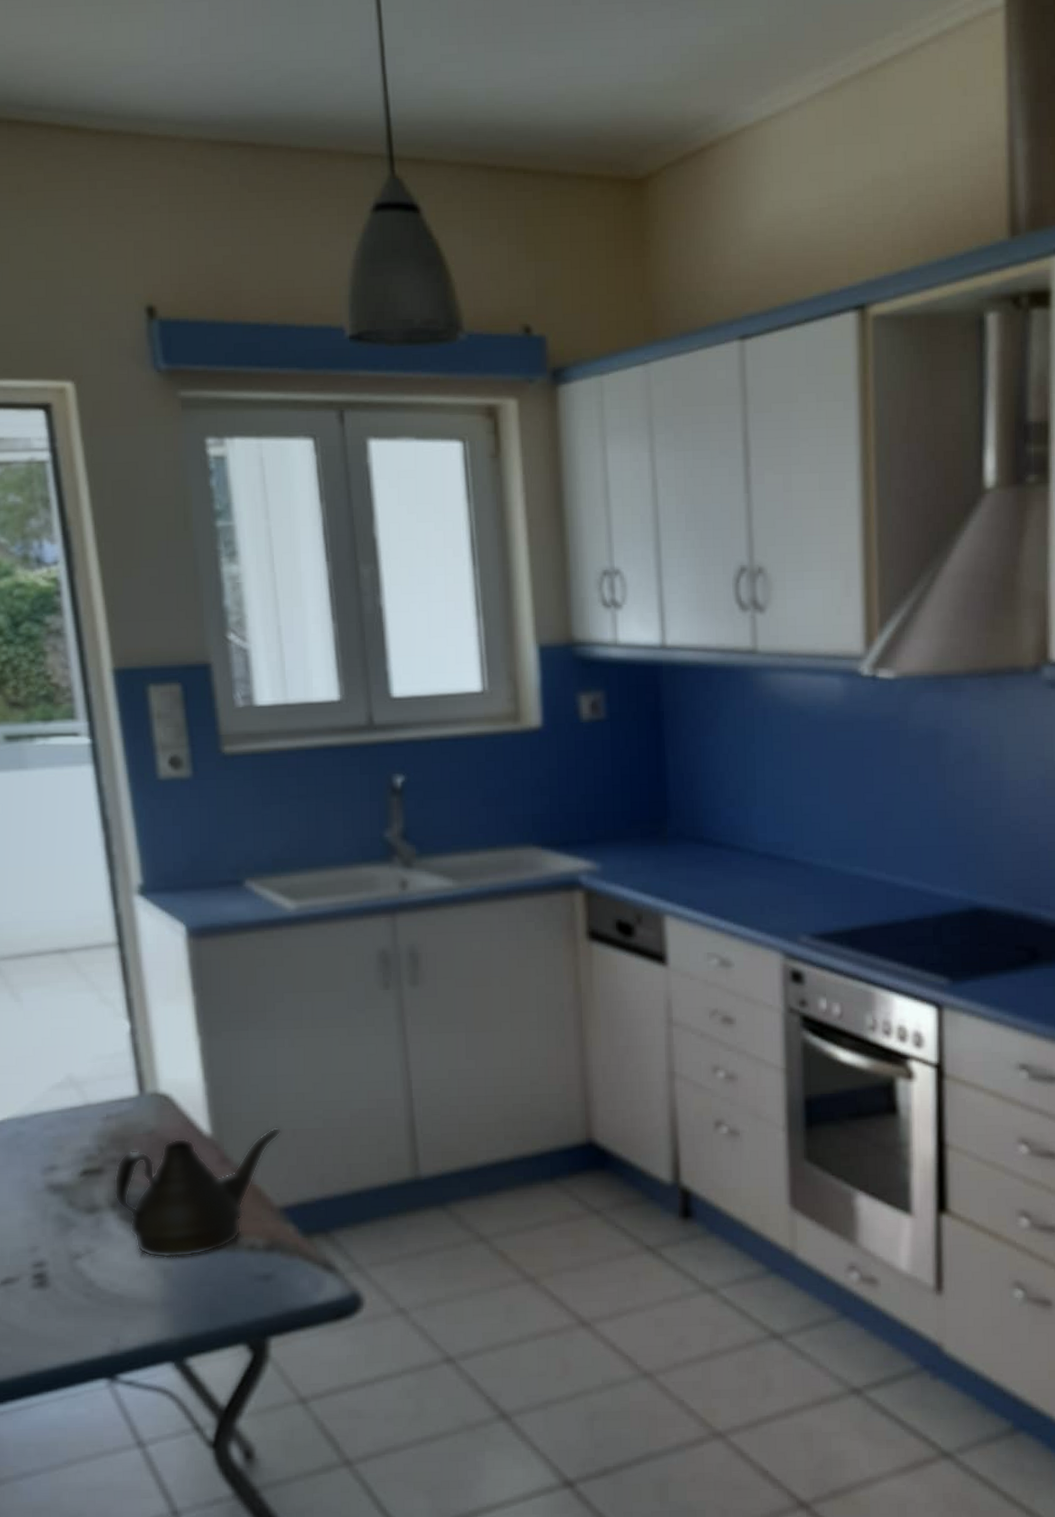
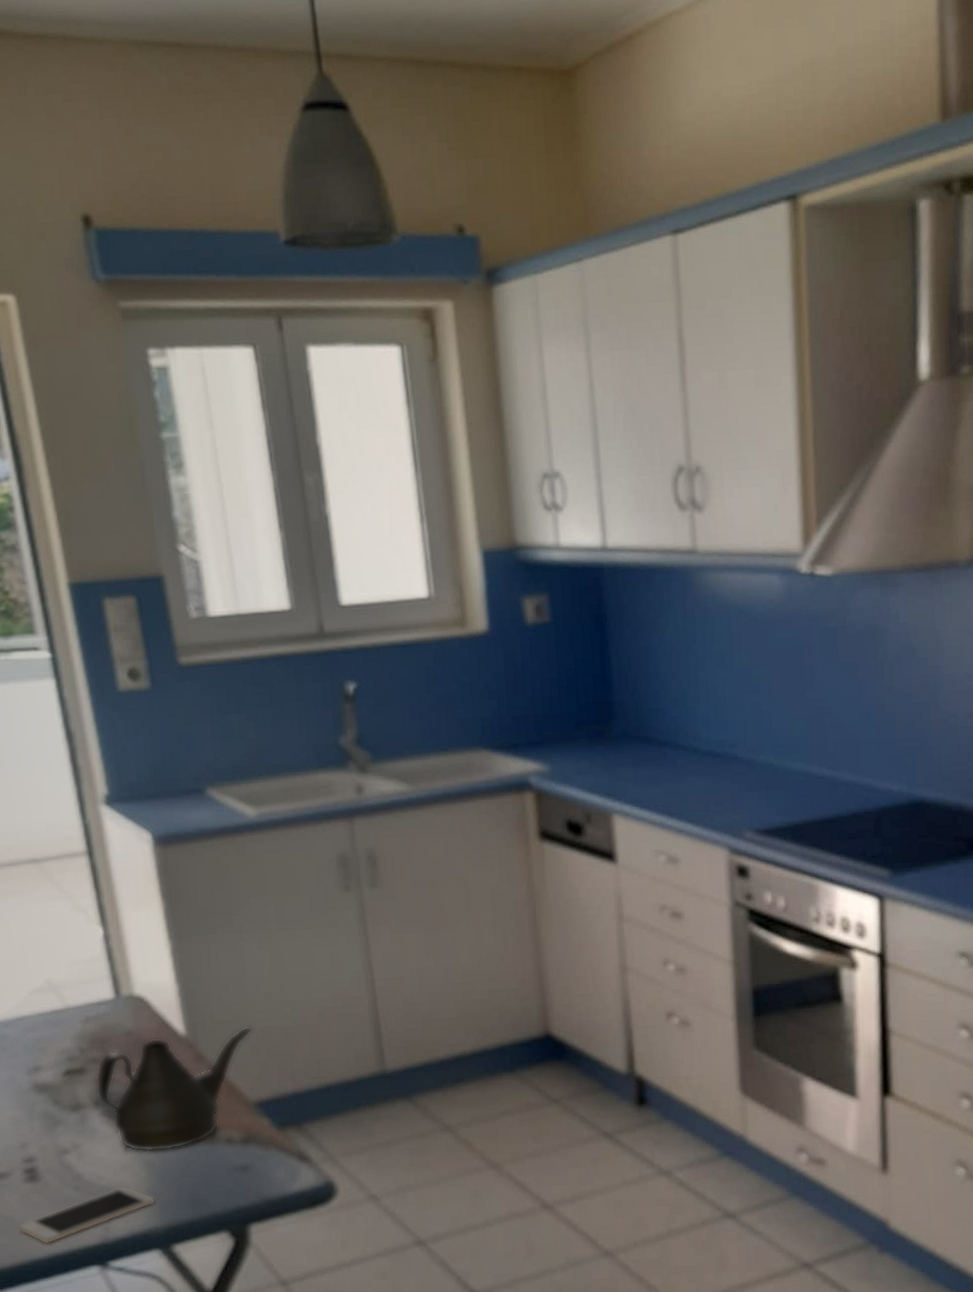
cell phone: none [22,1293,171,1355] -> present [17,1185,156,1244]

